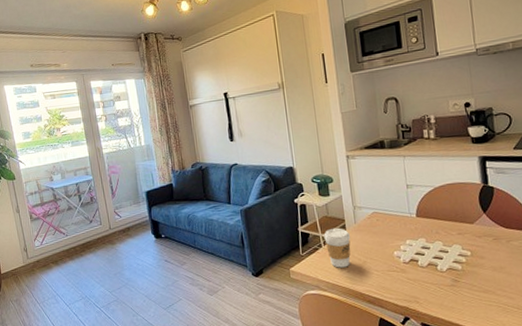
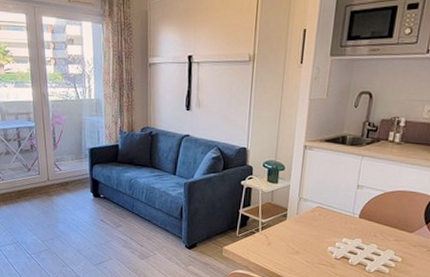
coffee cup: present [324,227,351,268] -> none [263,215,290,254]

